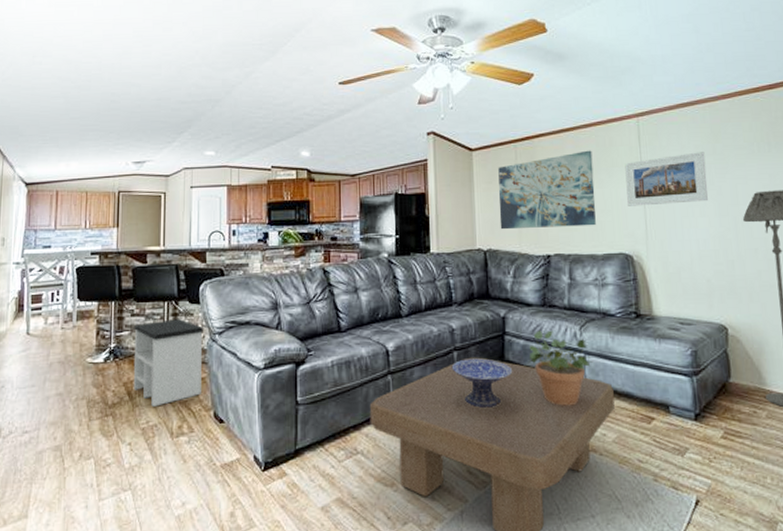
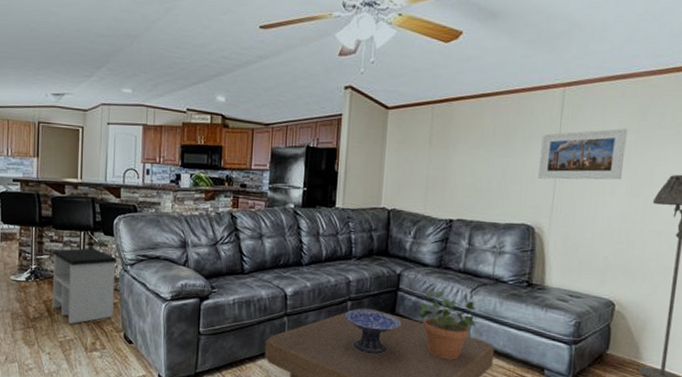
wall art: present [498,150,596,230] -> none [407,118,511,195]

